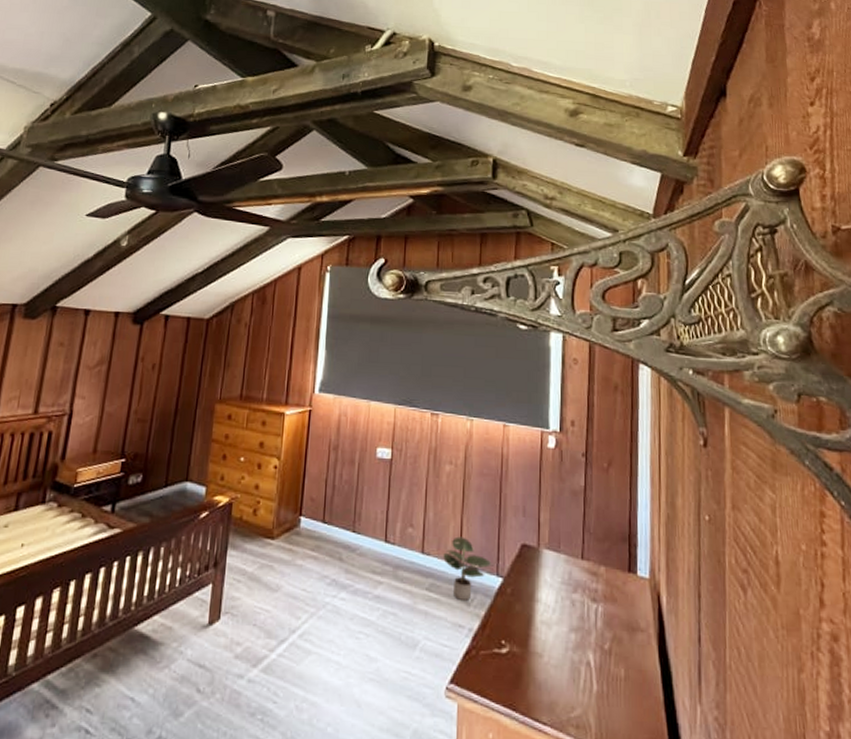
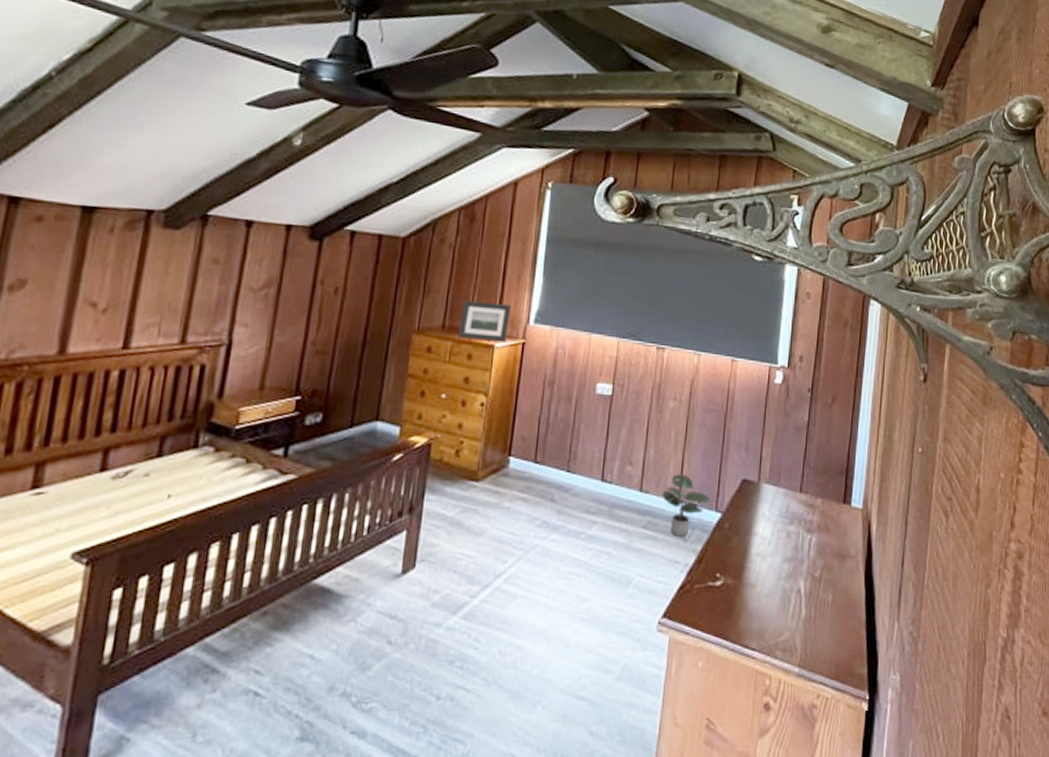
picture frame: none [253,372,299,410] -> present [457,300,512,343]

